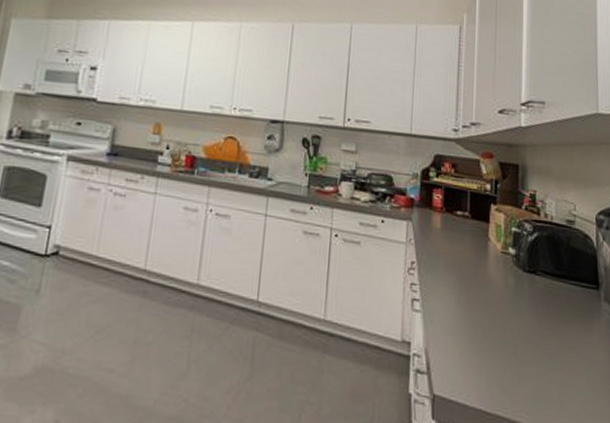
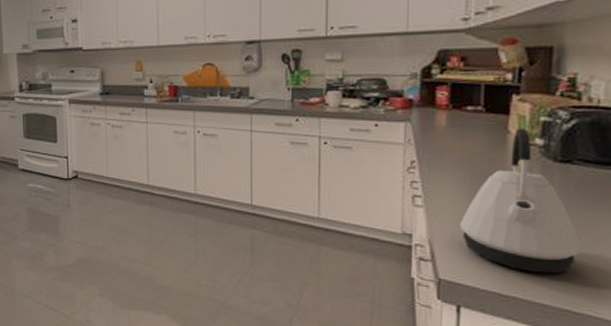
kettle: none [451,237,546,388] -> present [459,128,581,274]

